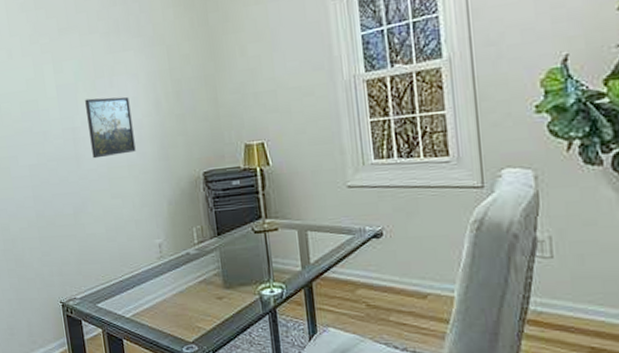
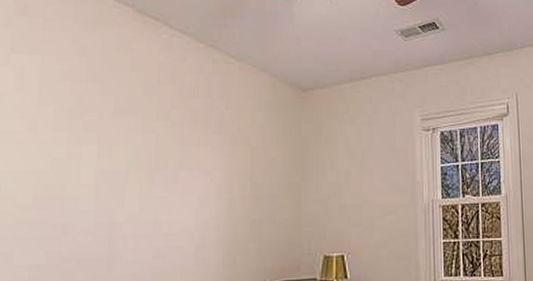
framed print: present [85,97,136,159] -> none [133,191,196,262]

